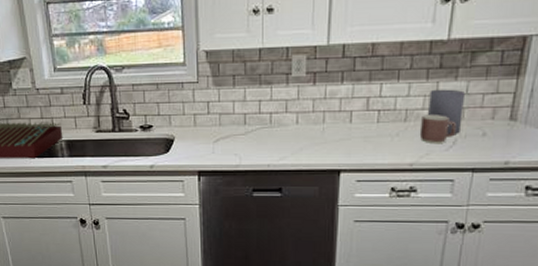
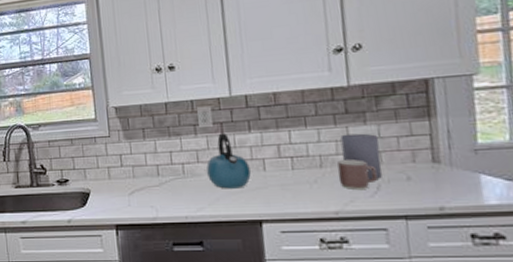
kettle: none [293,83,337,139] -> present [206,133,251,189]

